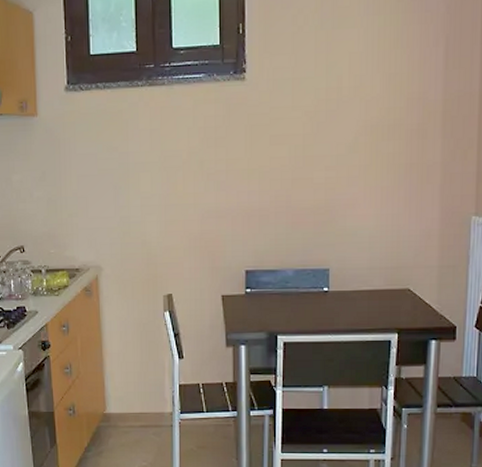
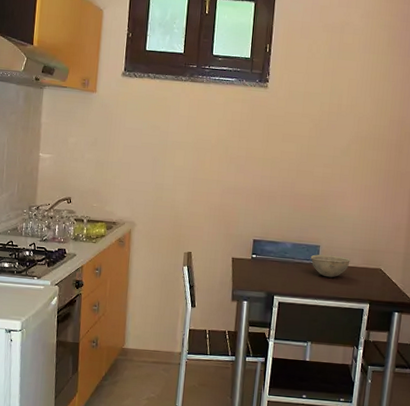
bowl: none [318,278,369,307] -> present [310,254,350,278]

